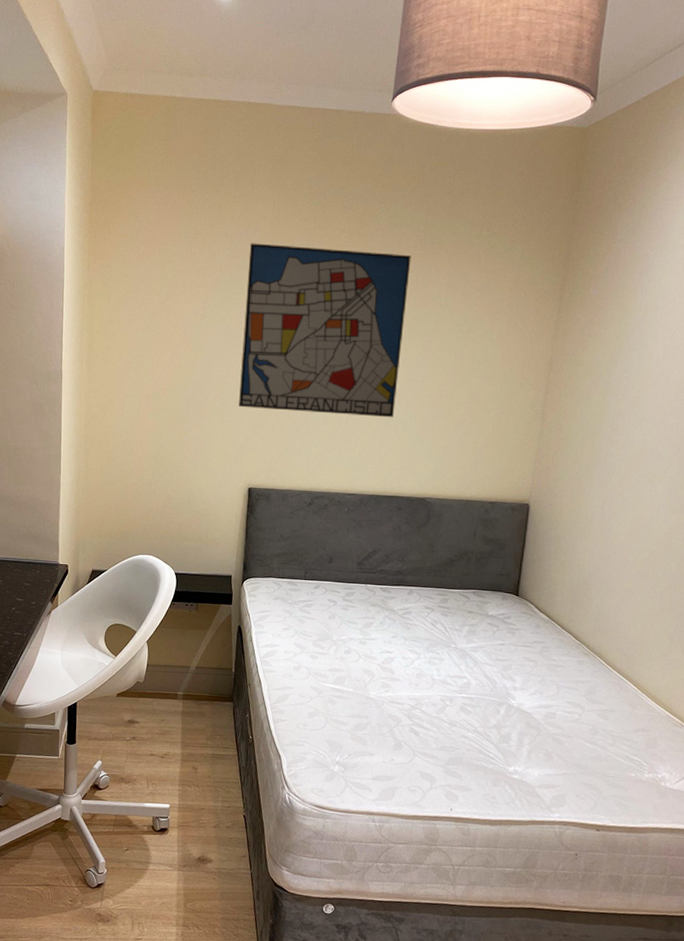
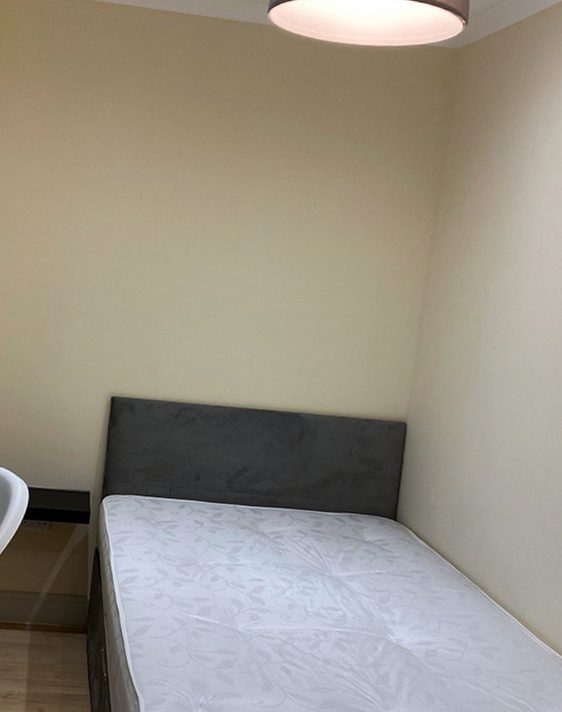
wall art: present [239,243,411,418] -> none [104,143,286,328]

